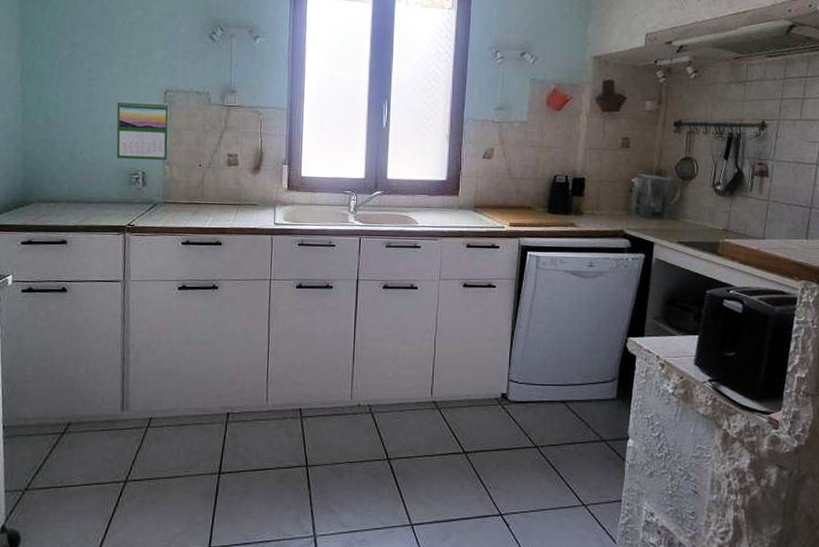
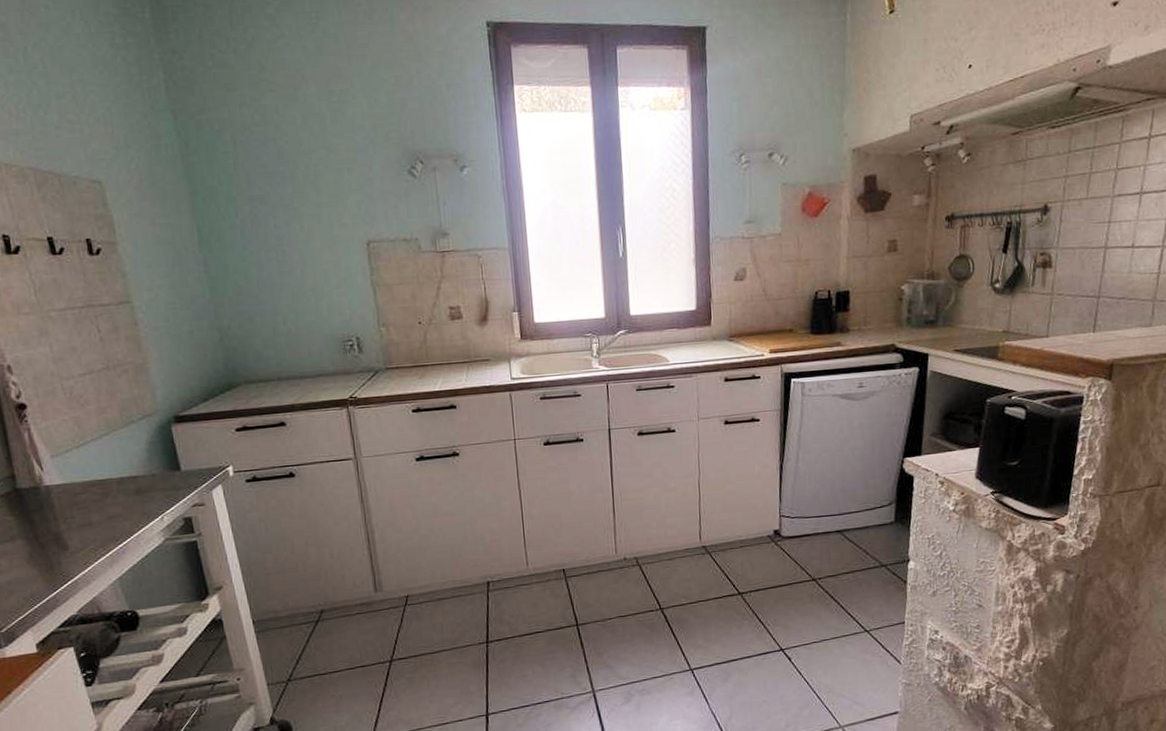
calendar: present [116,101,169,161] -> none [315,256,383,326]

